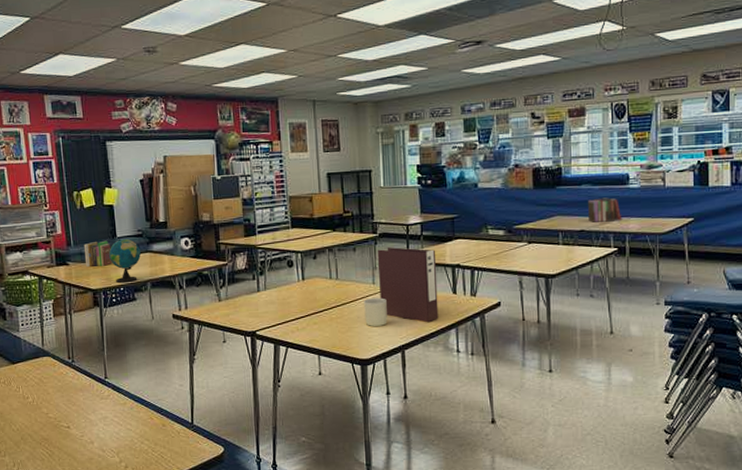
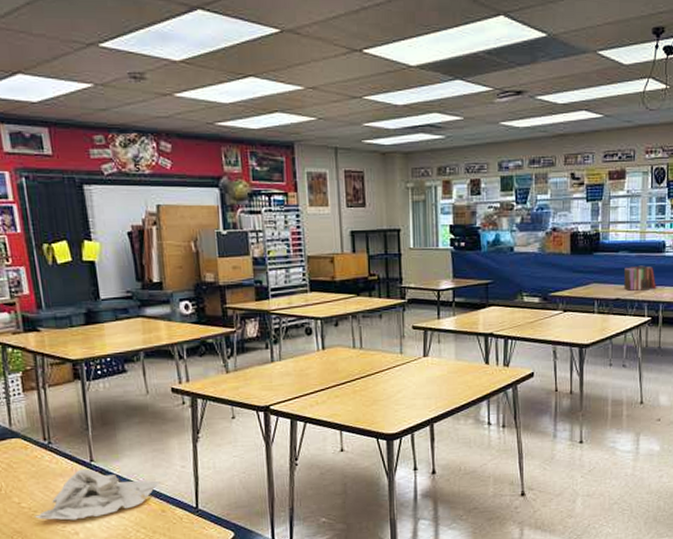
tissue: none [59,385,162,431] -> present [35,468,160,521]
books: present [83,240,112,268] -> none [58,303,96,335]
globe: present [109,238,141,284] -> none [91,301,131,353]
mug: present [363,298,388,327] -> none [389,368,417,400]
binder: present [377,247,439,323] -> none [405,314,470,395]

